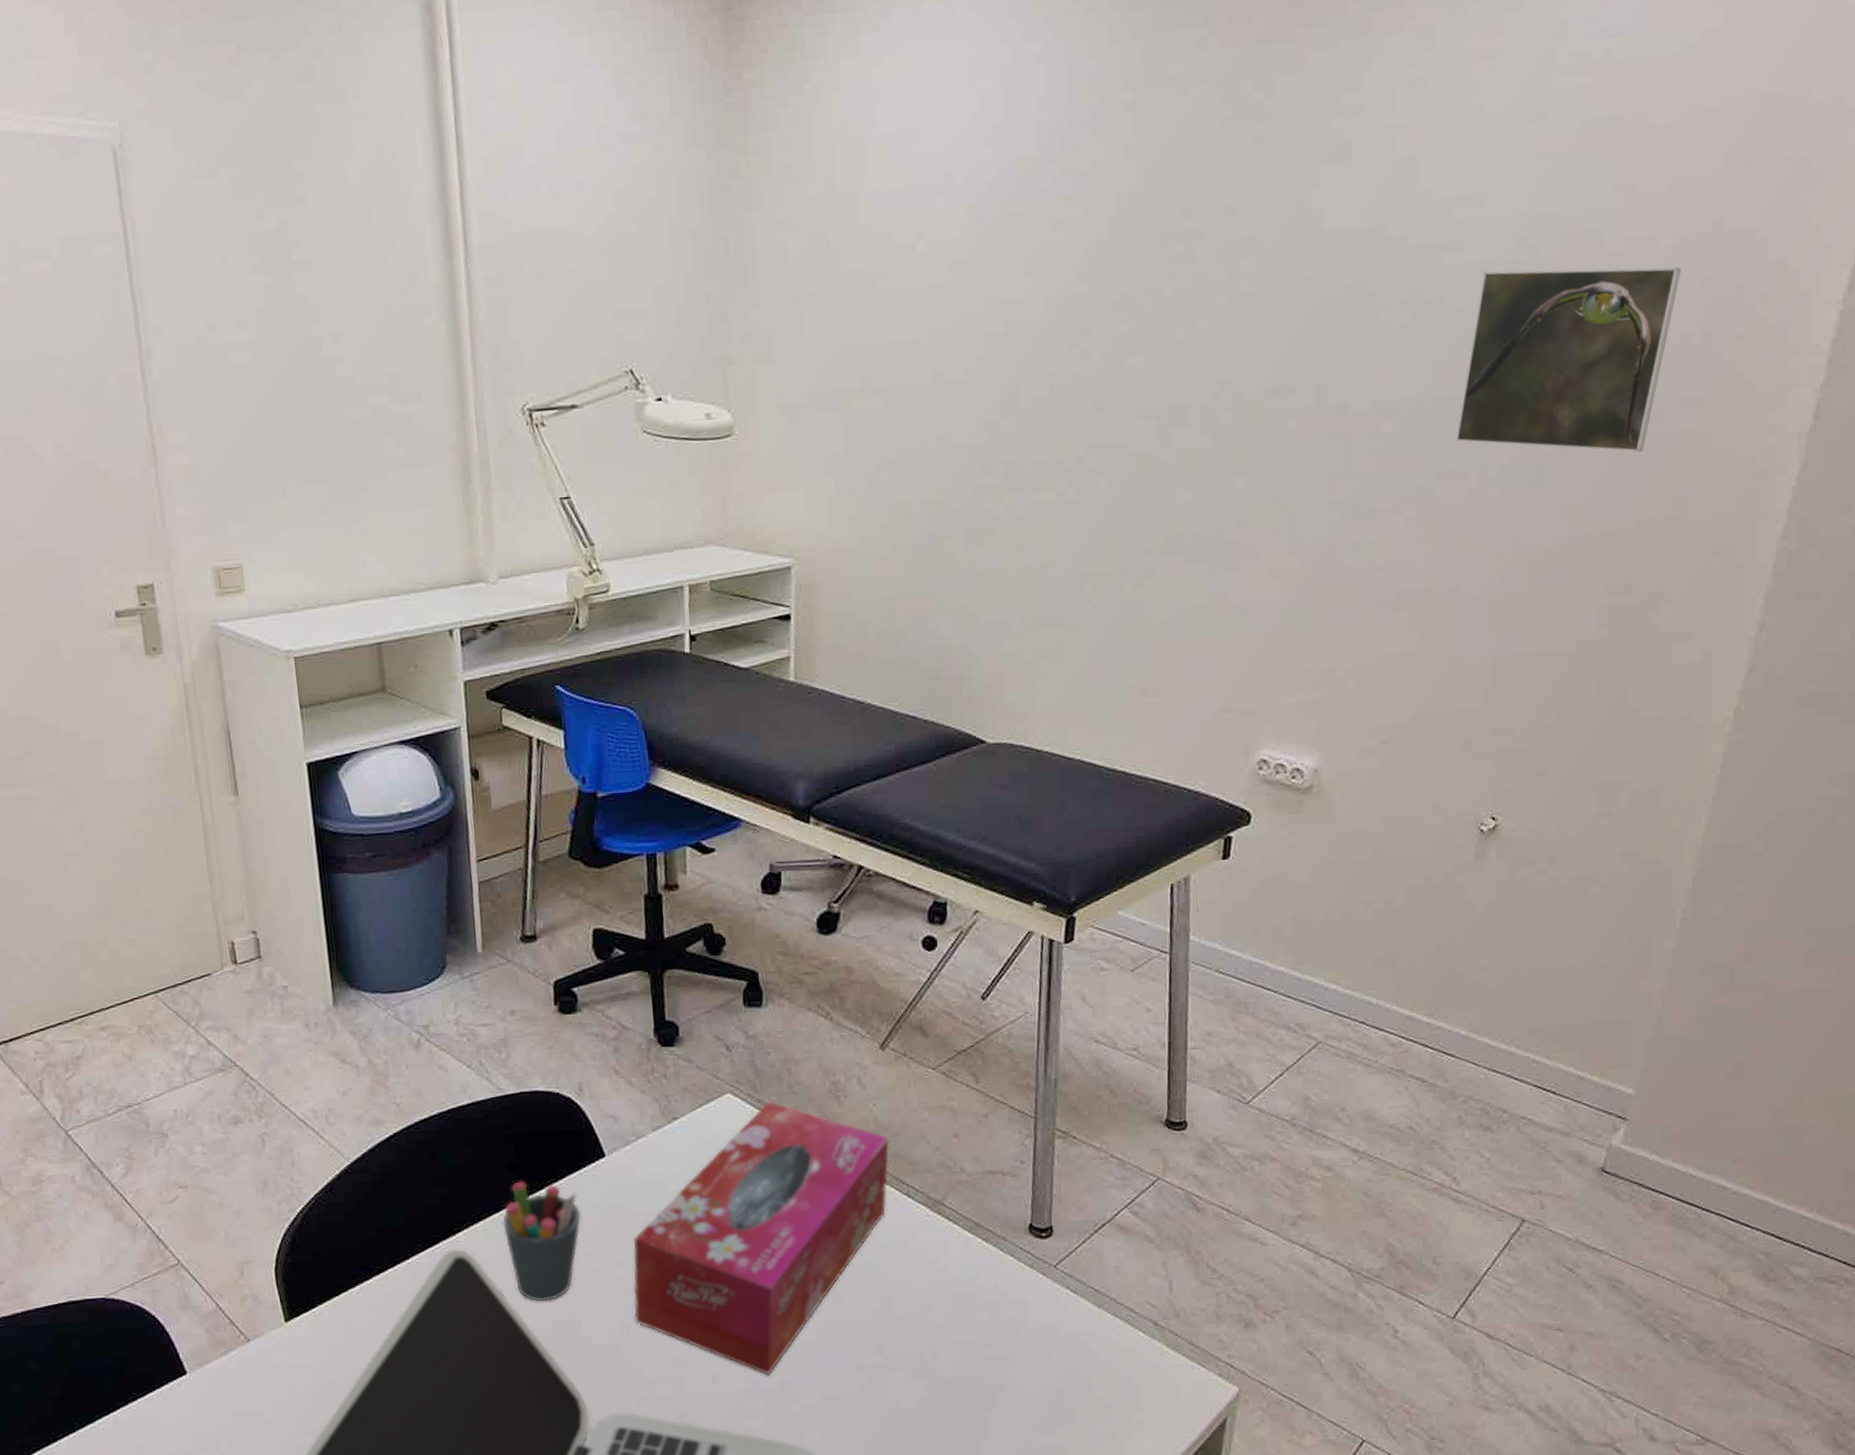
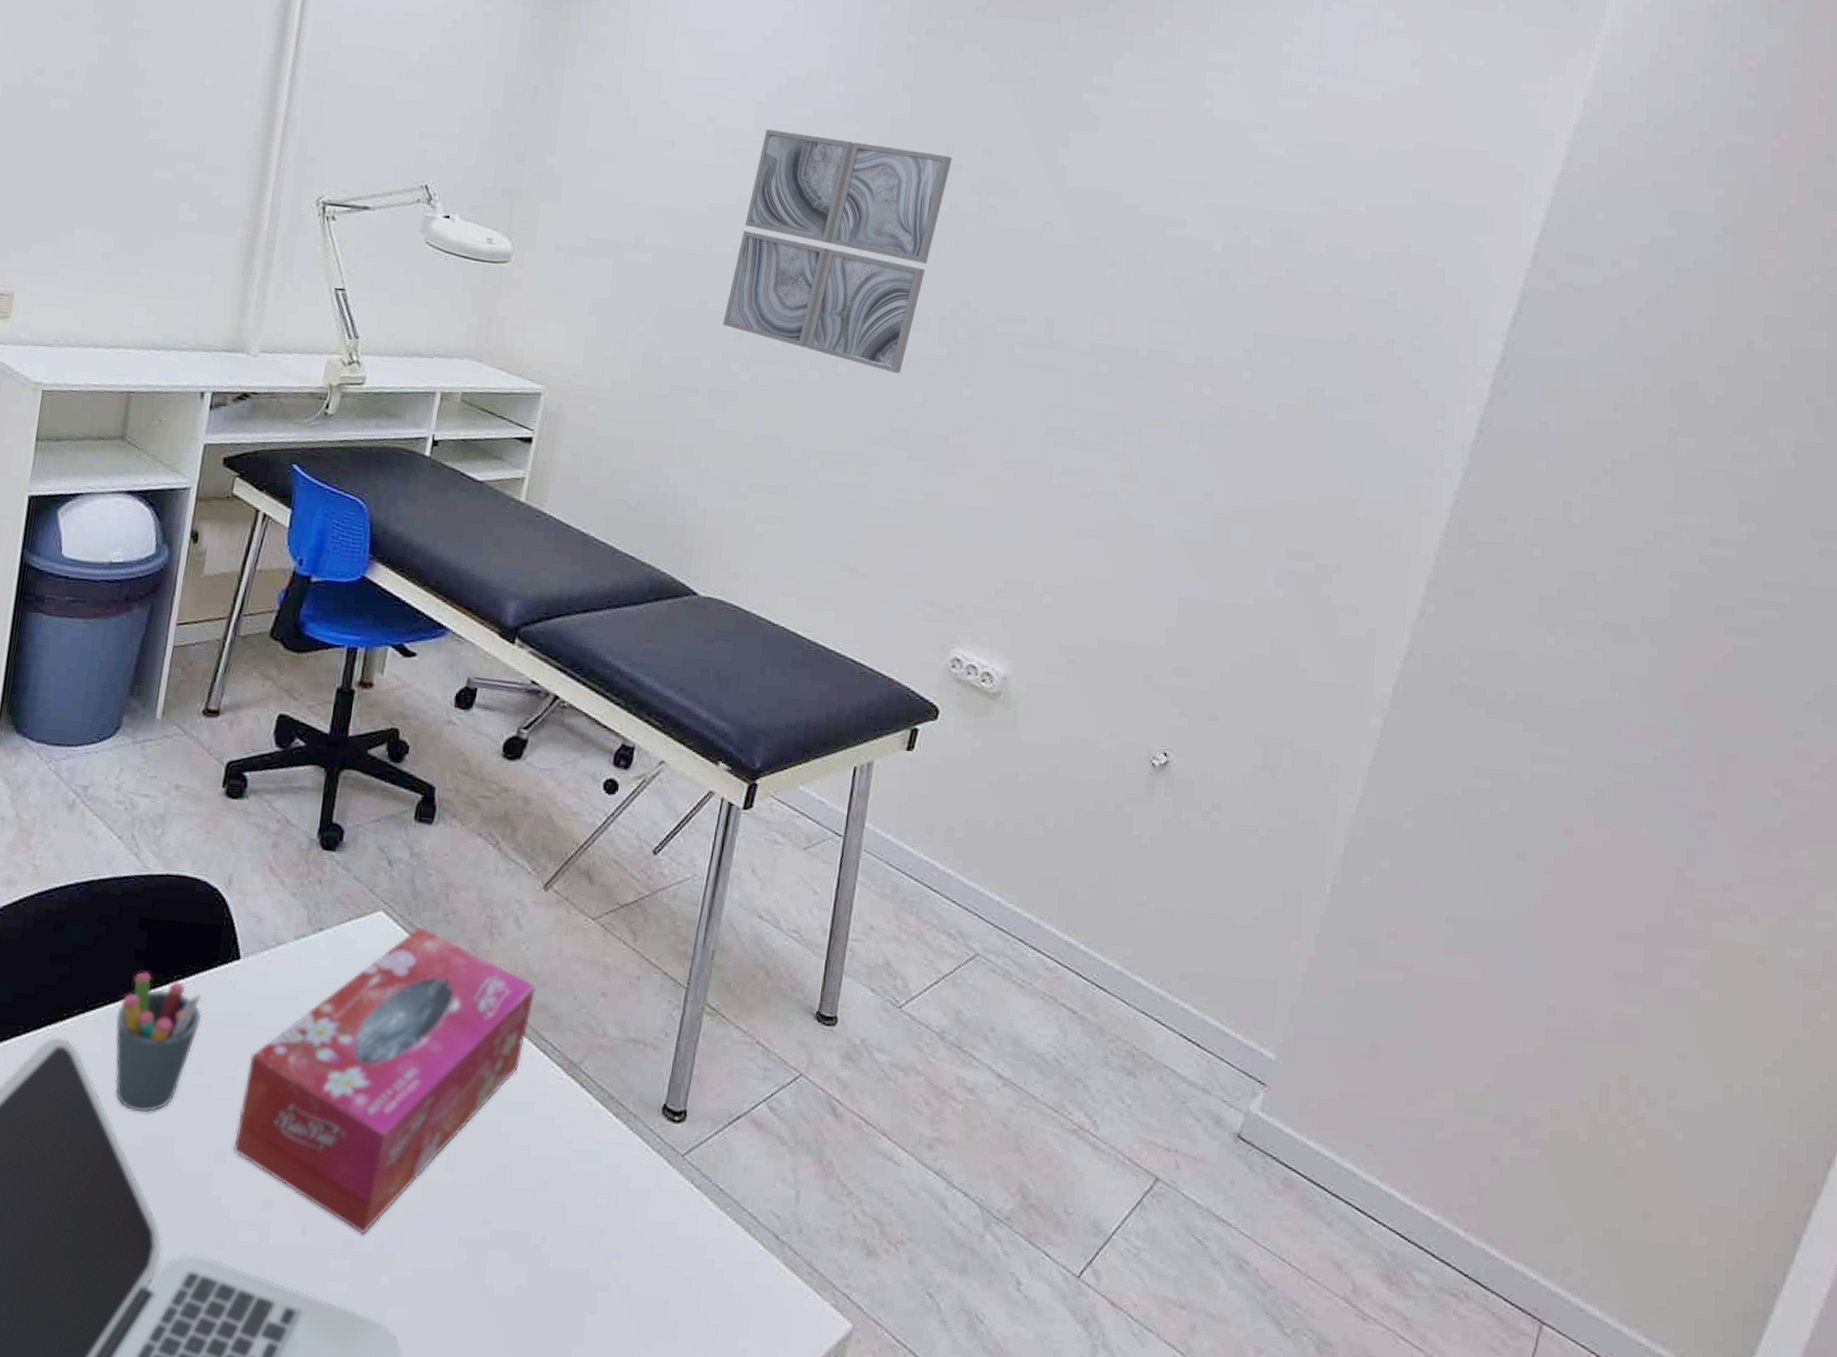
wall art: none [967,222,1192,476] -> present [722,129,952,374]
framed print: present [1455,267,1681,453] -> none [1163,248,1371,434]

